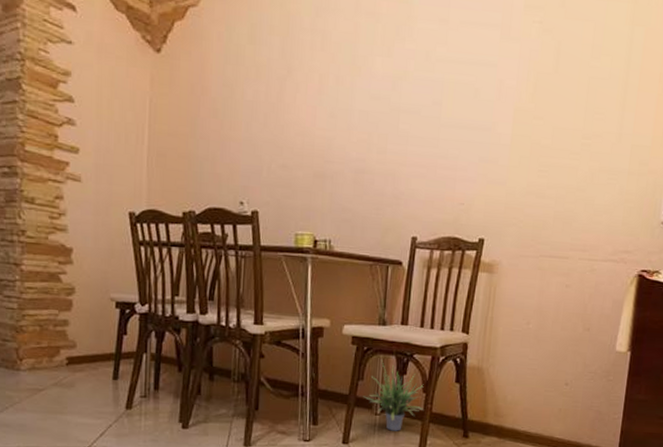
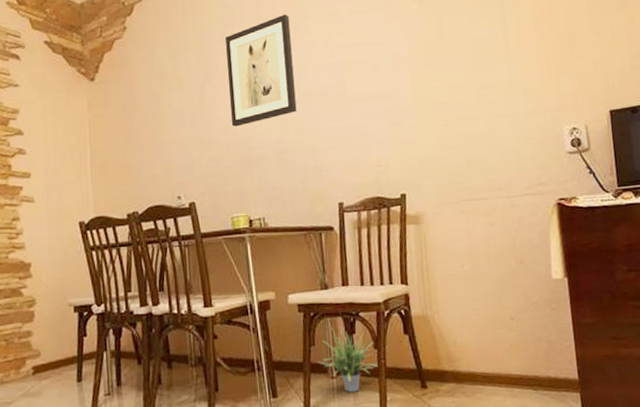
wall art: none [309,10,392,134] -> present [225,14,297,127]

